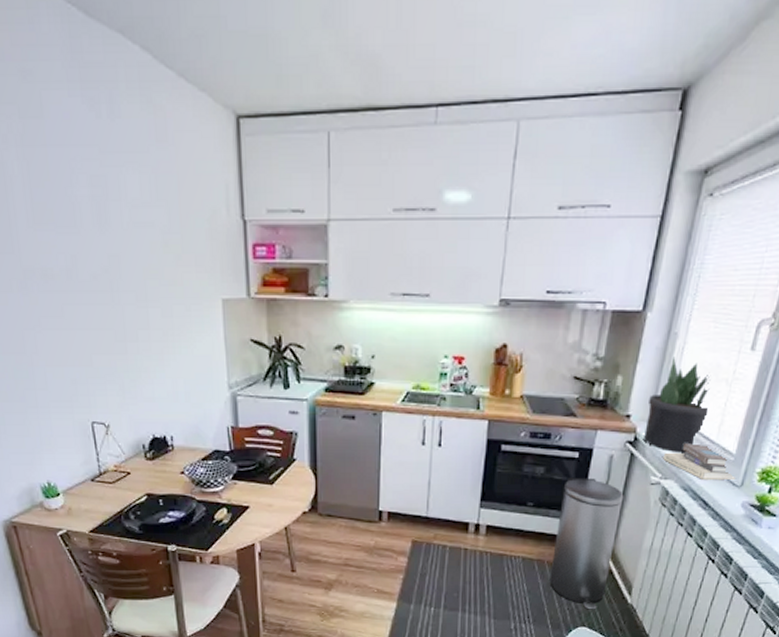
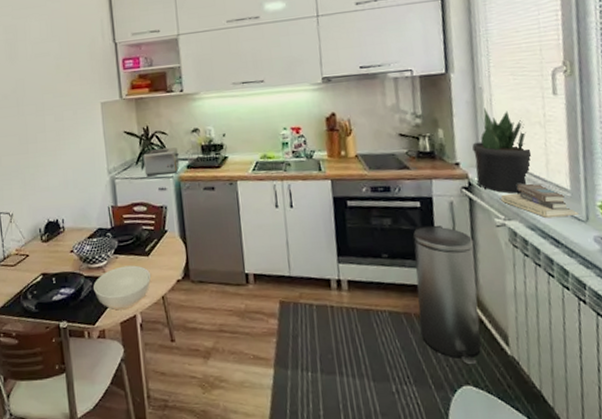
bowl: none [207,493,274,538] -> present [94,265,152,311]
toaster: none [273,365,317,397] -> present [143,147,180,177]

